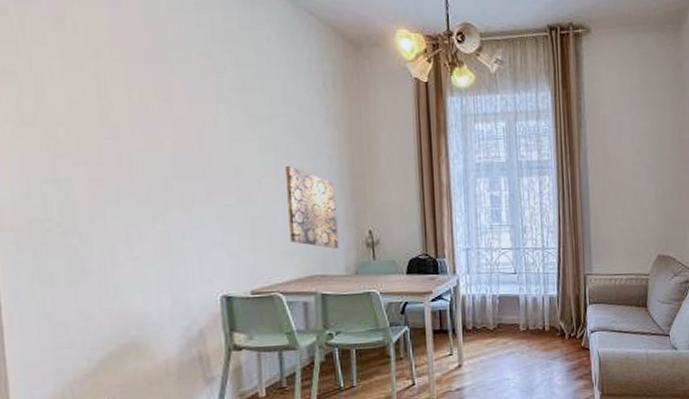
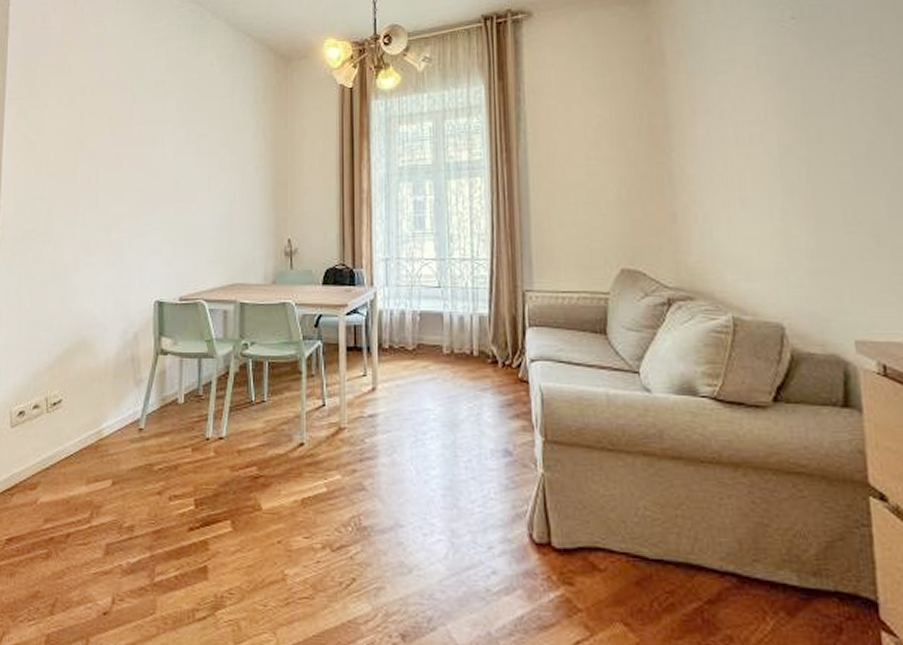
wall art: present [284,165,340,249] -> none [215,177,260,257]

